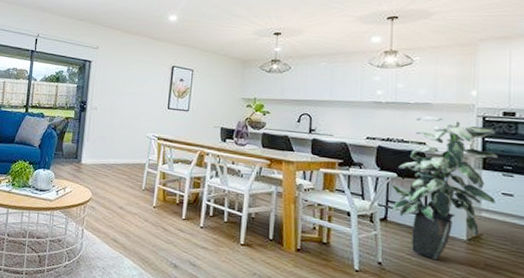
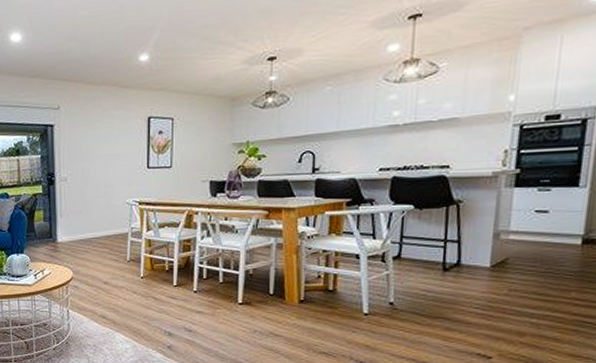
indoor plant: present [391,116,498,260] -> none [407,133,535,293]

